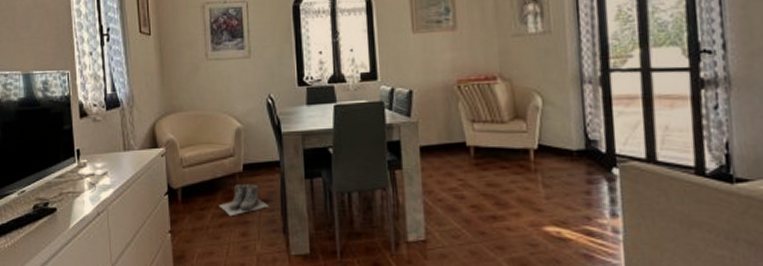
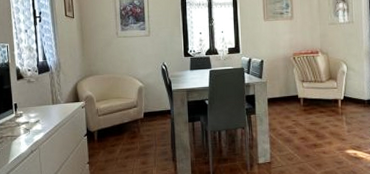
boots: present [218,183,270,217] -> none [125,126,163,151]

